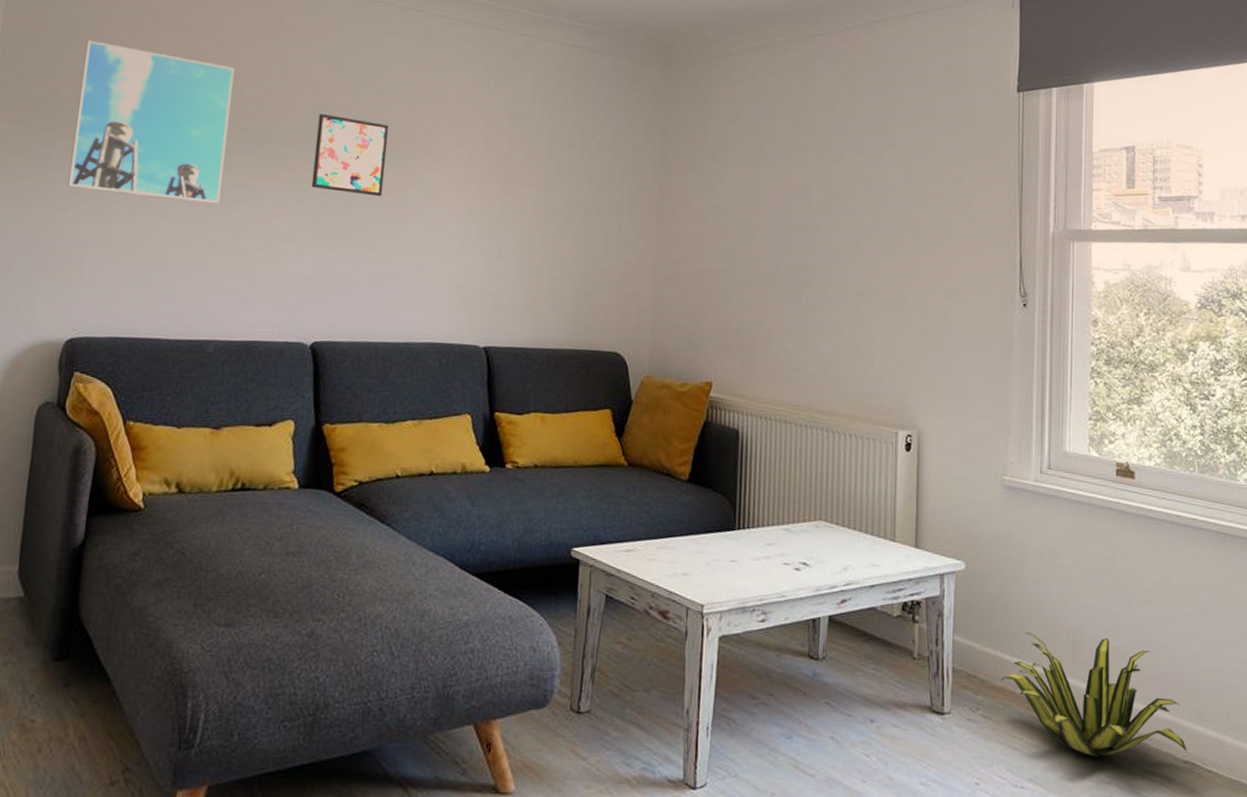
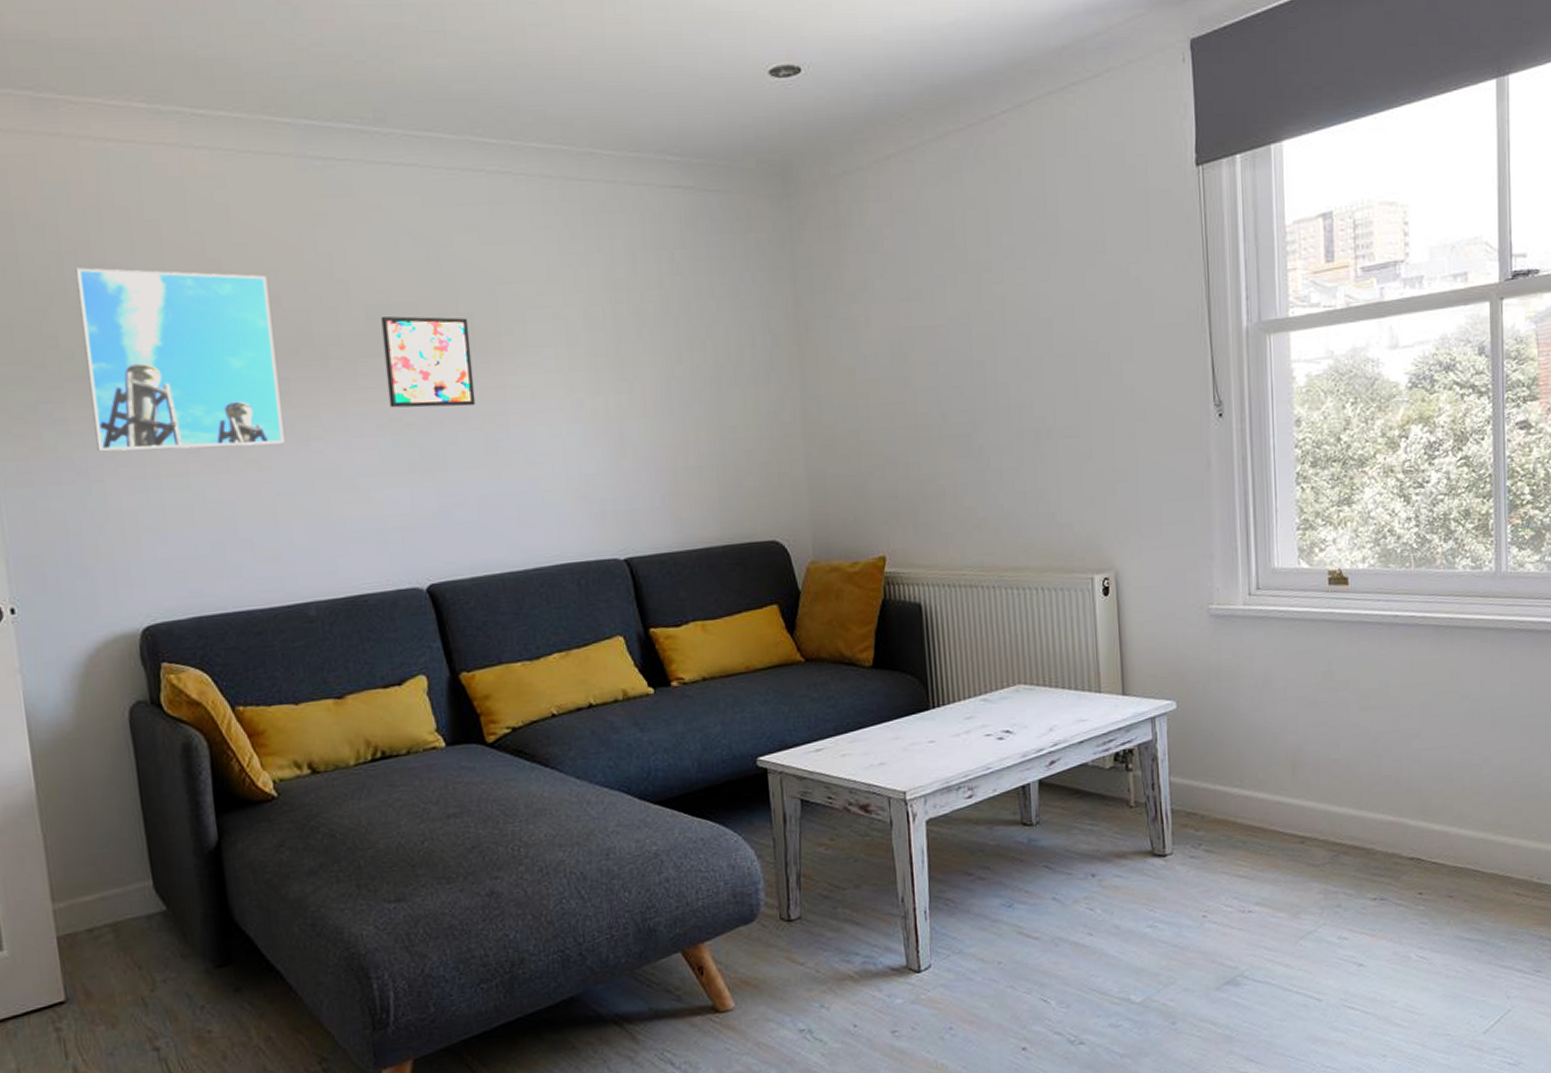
decorative plant: present [1000,632,1187,758] -> none [1221,753,1412,871]

